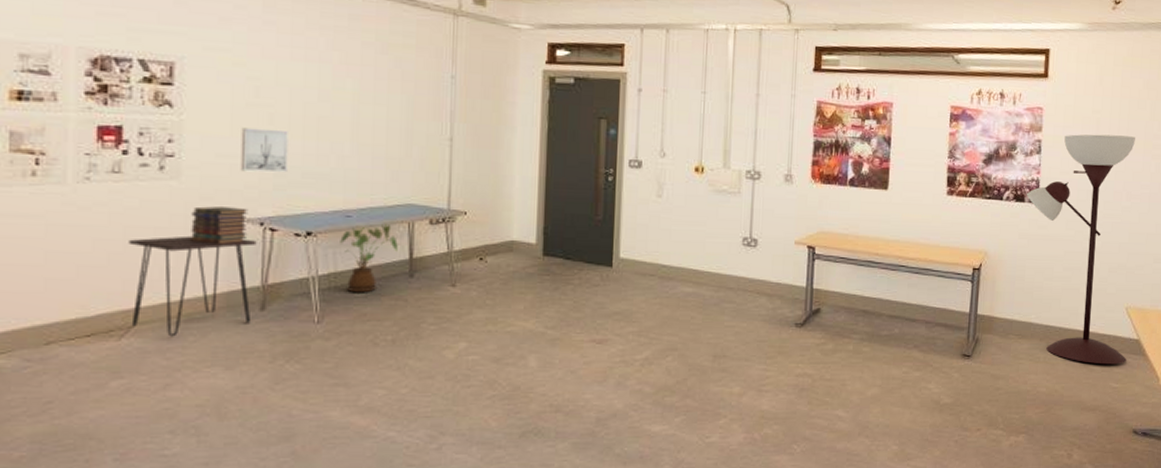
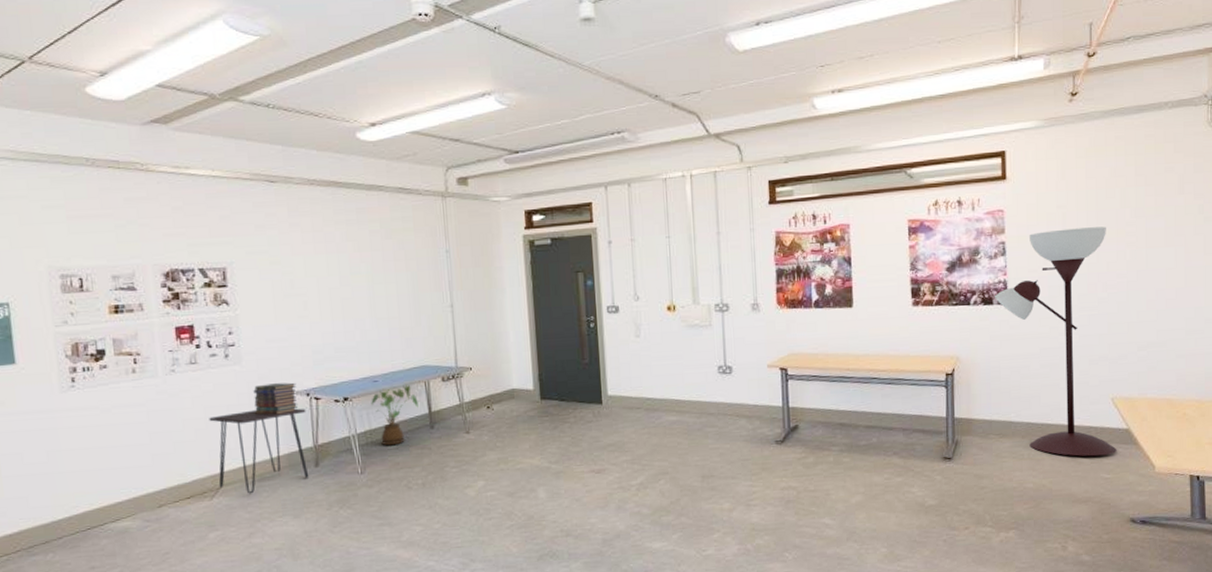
wall art: present [240,127,288,173] -> none [283,313,323,352]

